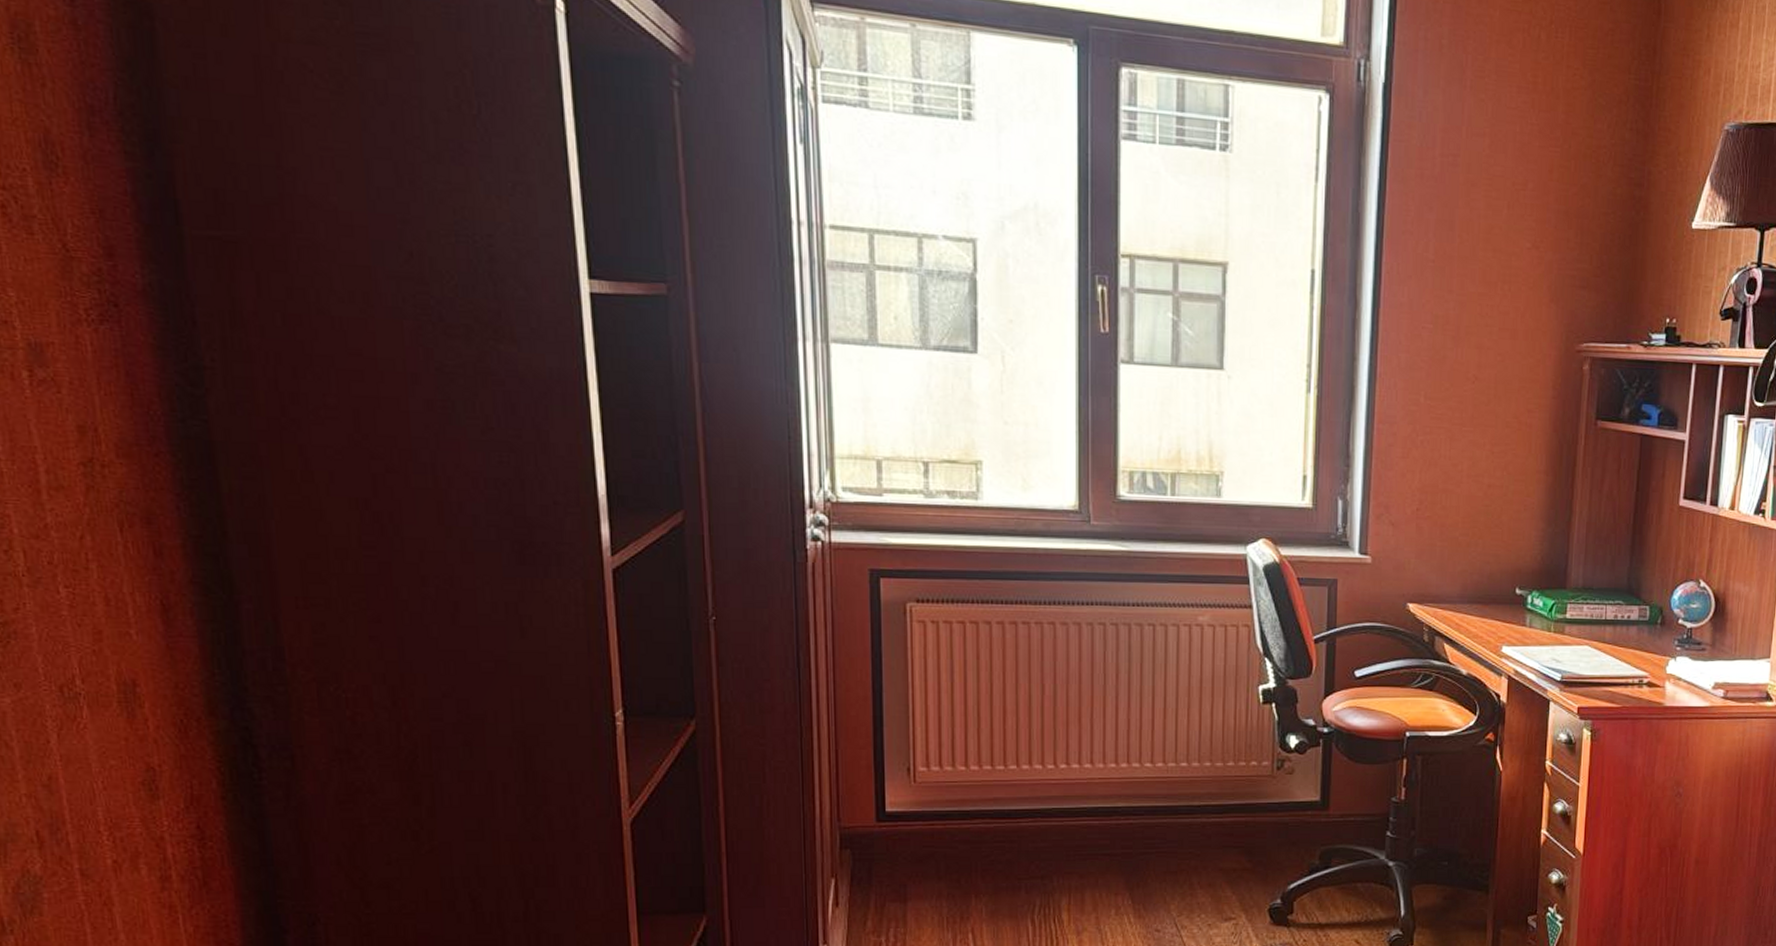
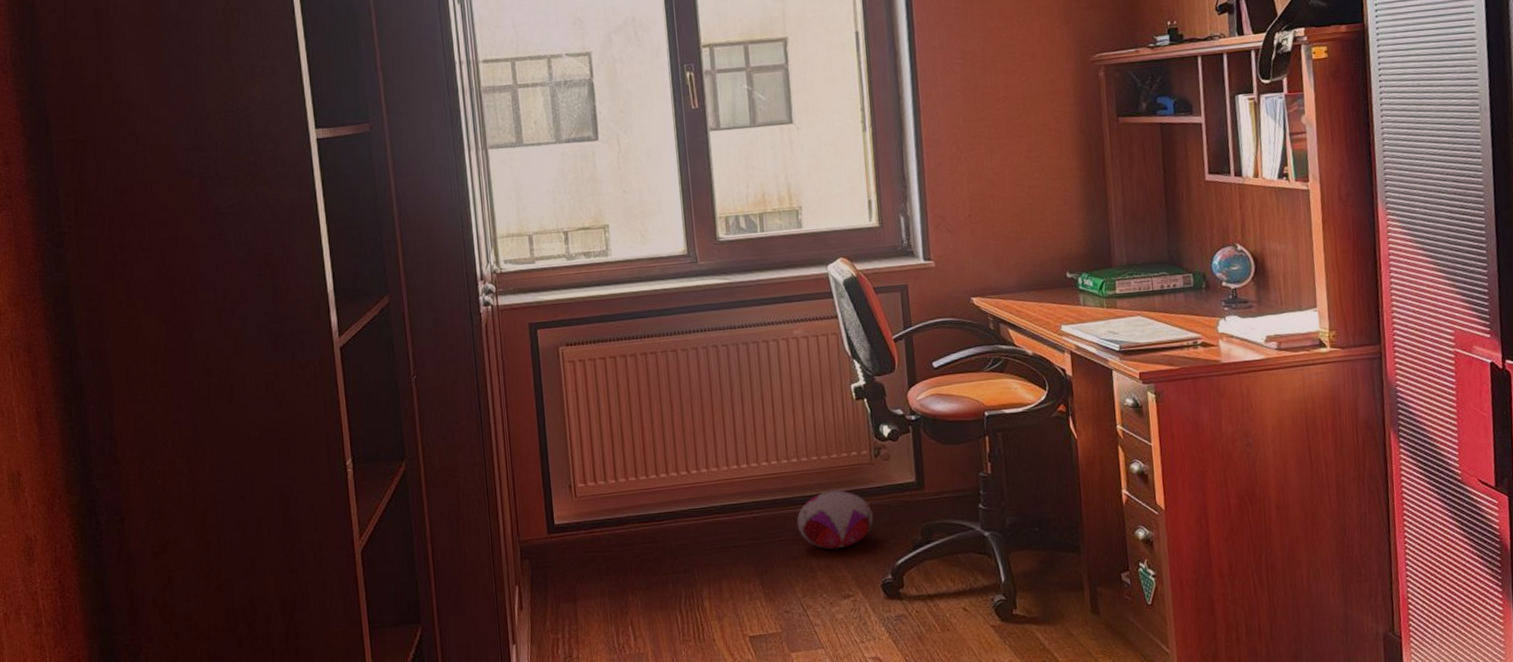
plush toy: none [1179,803,1268,867] -> present [796,490,874,550]

